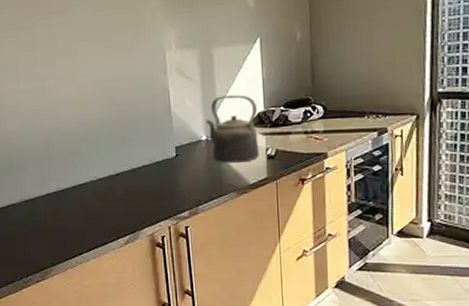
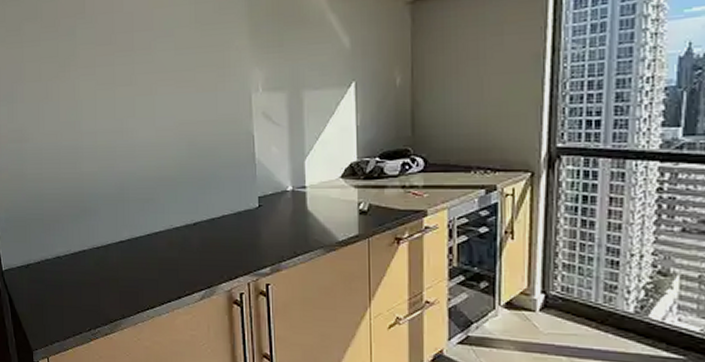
kettle: present [205,95,259,163] -> none [292,143,350,217]

